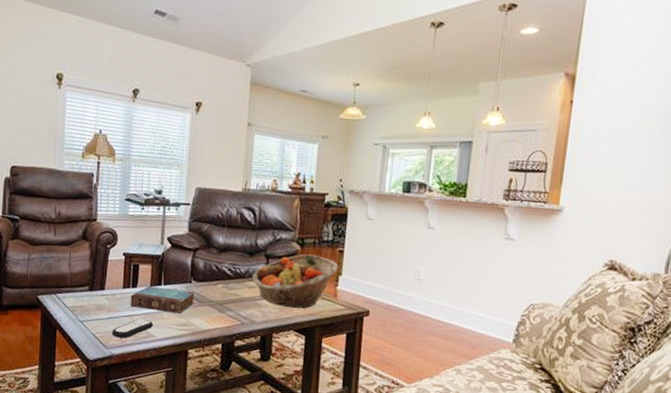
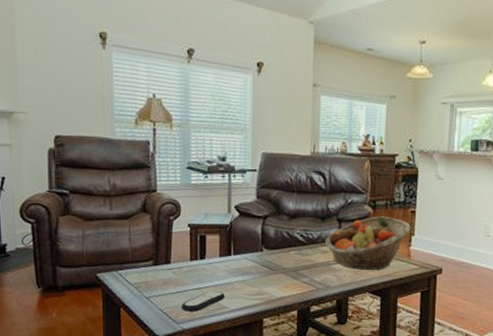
book: present [130,286,195,314] -> none [199,257,267,283]

